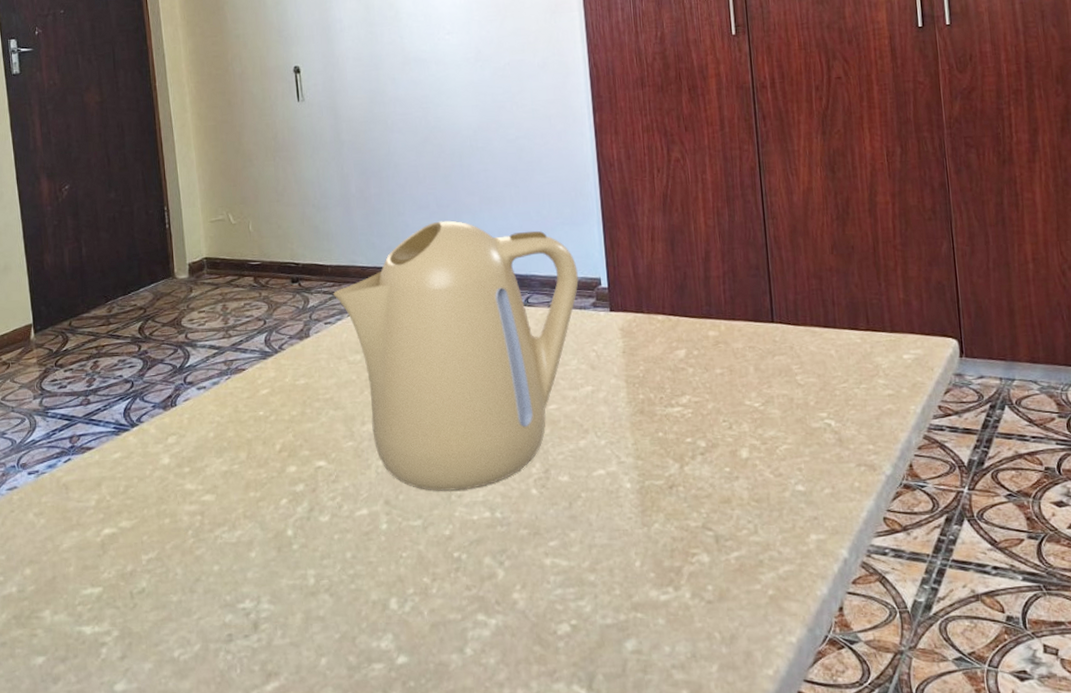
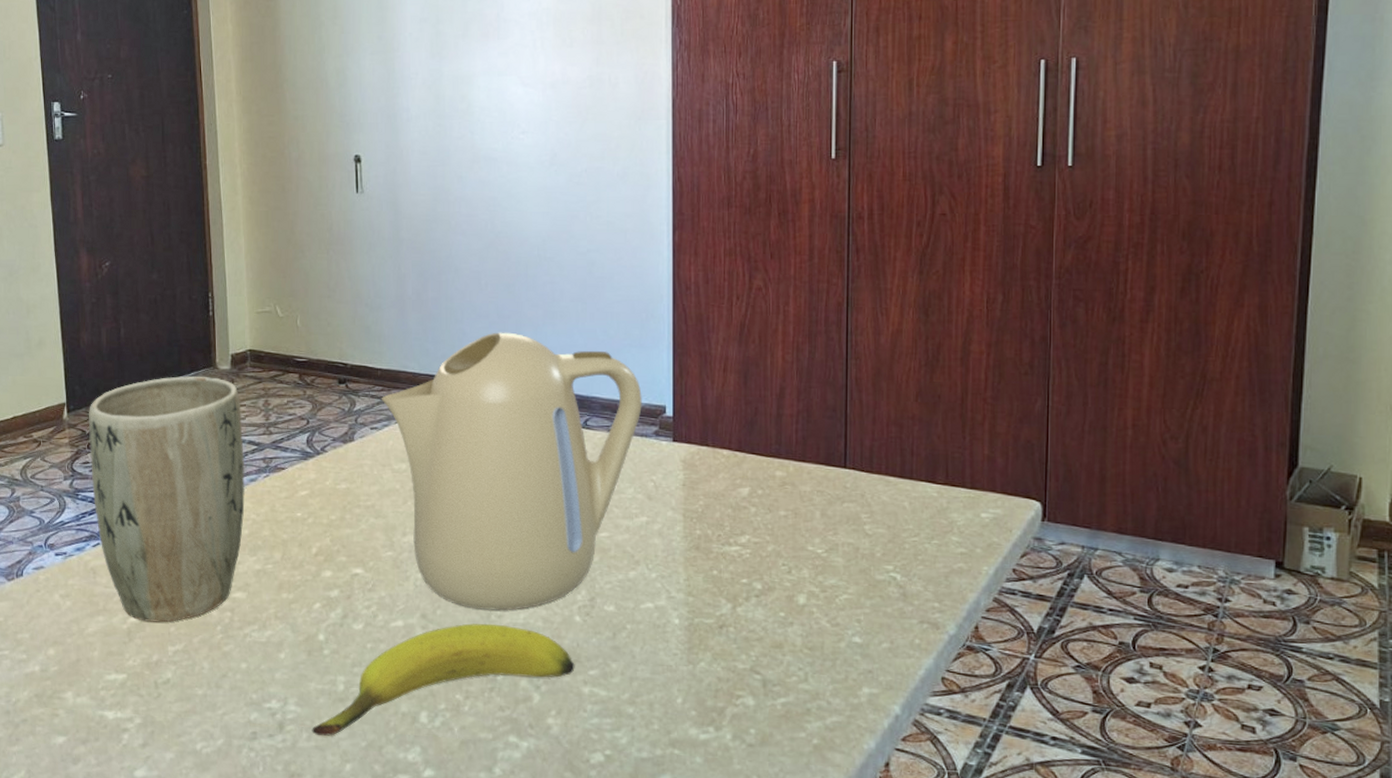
plant pot: none [54,286,209,533] -> present [88,376,245,623]
banana: none [286,504,536,631] -> present [312,623,575,736]

